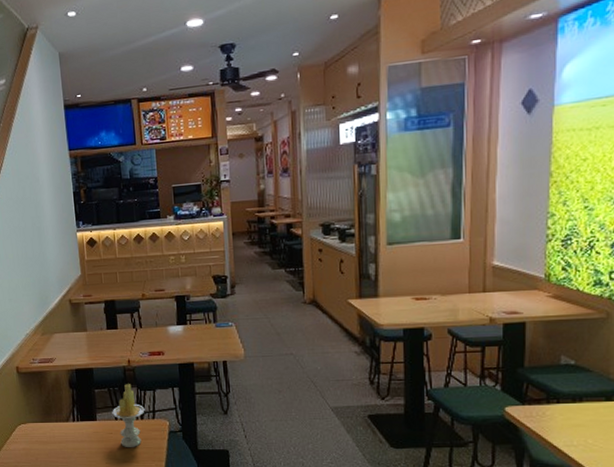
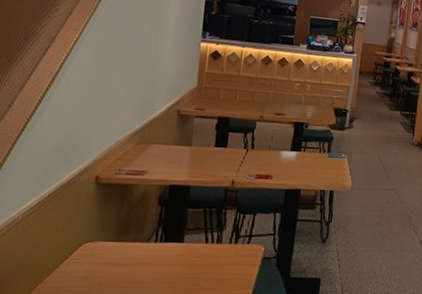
candle: present [112,384,145,448] -> none [203,205,241,274]

